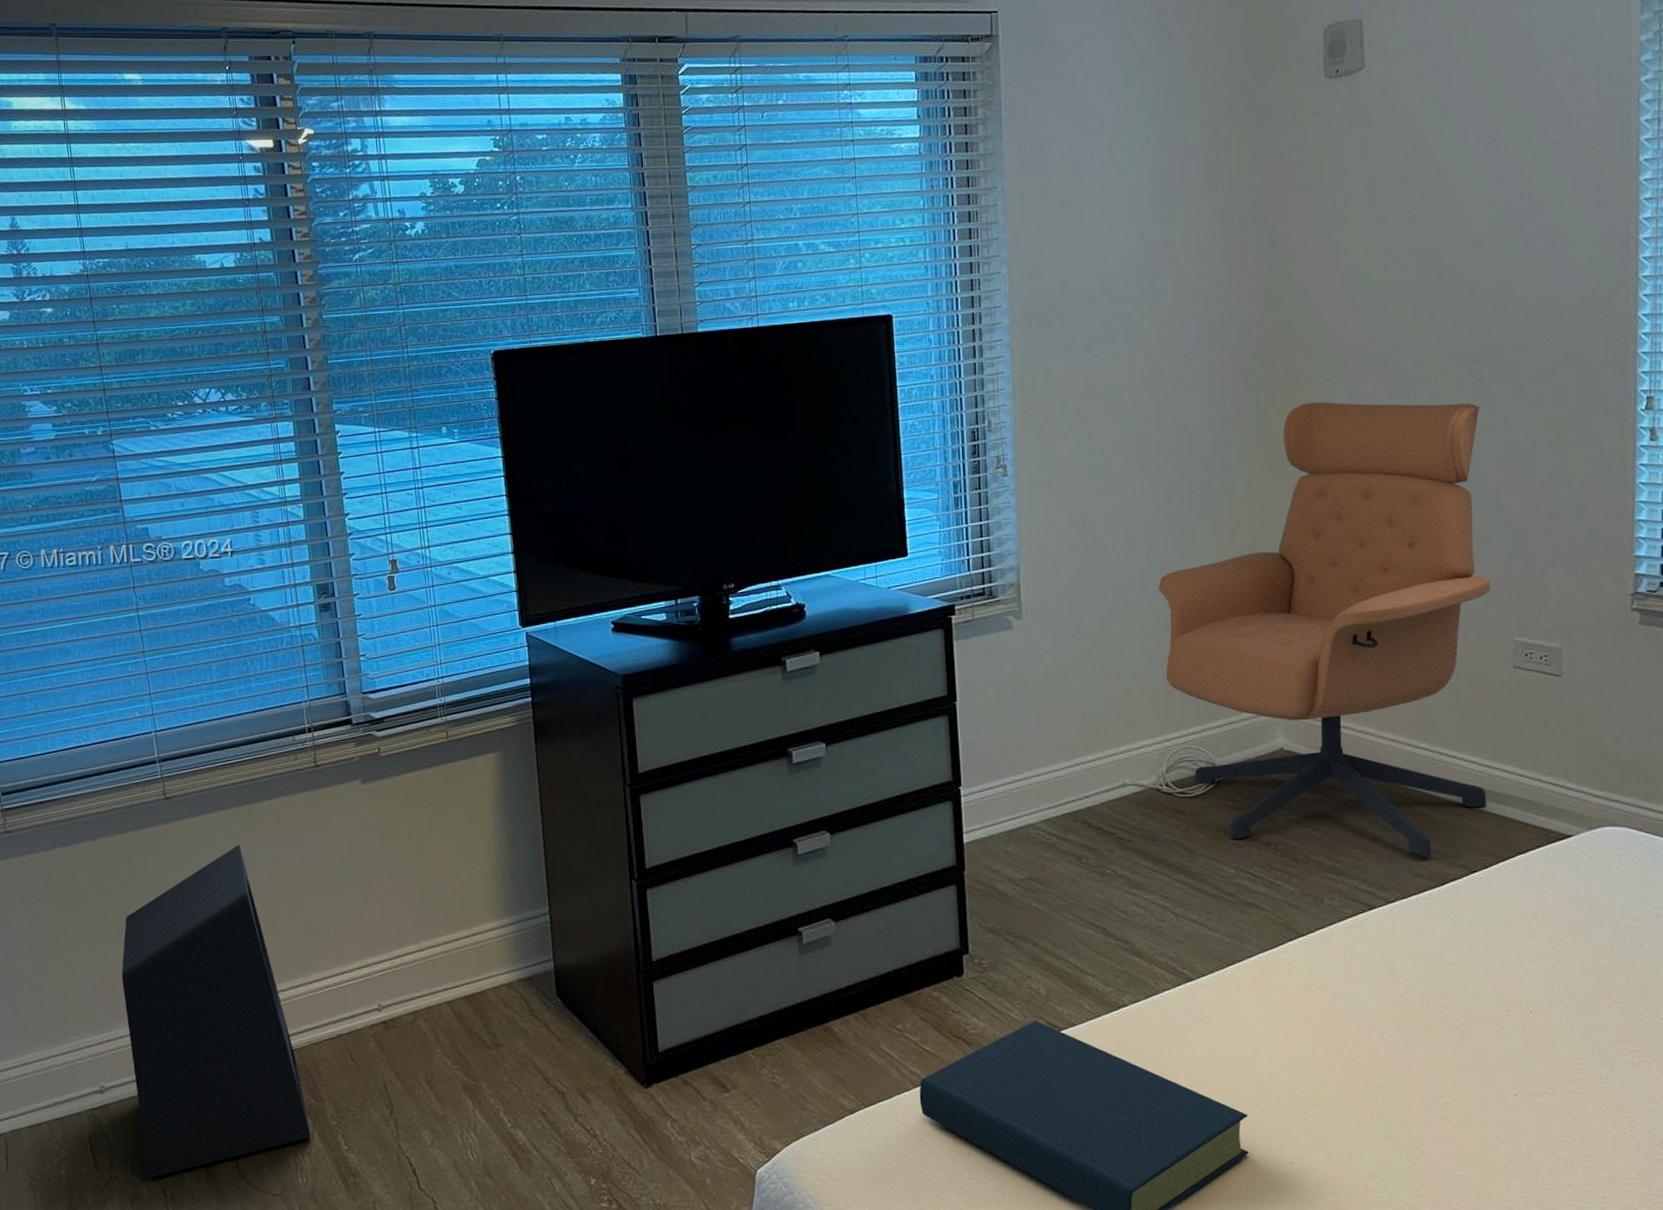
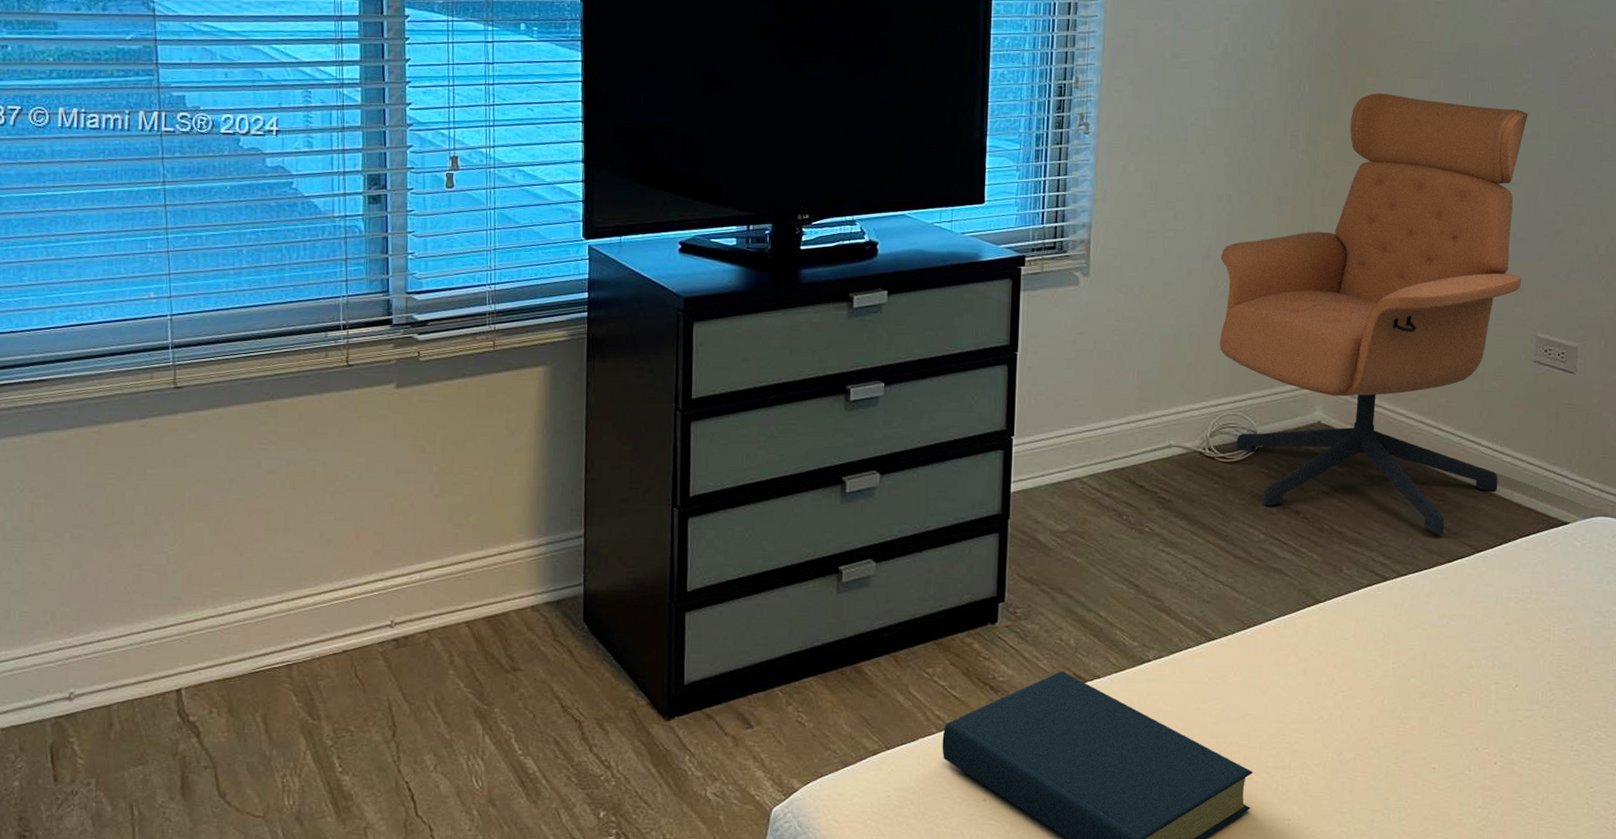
speaker: present [121,844,311,1179] -> none [105,442,303,795]

